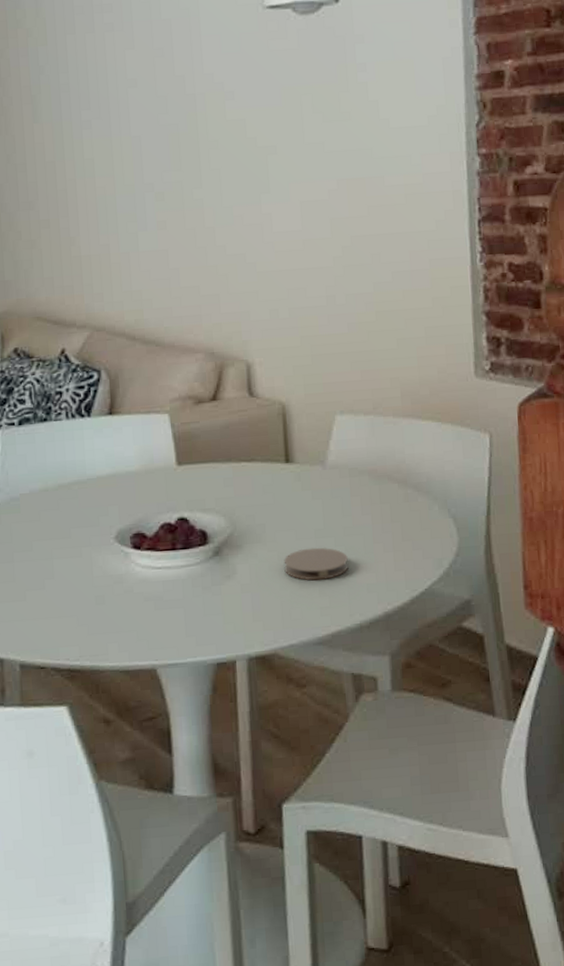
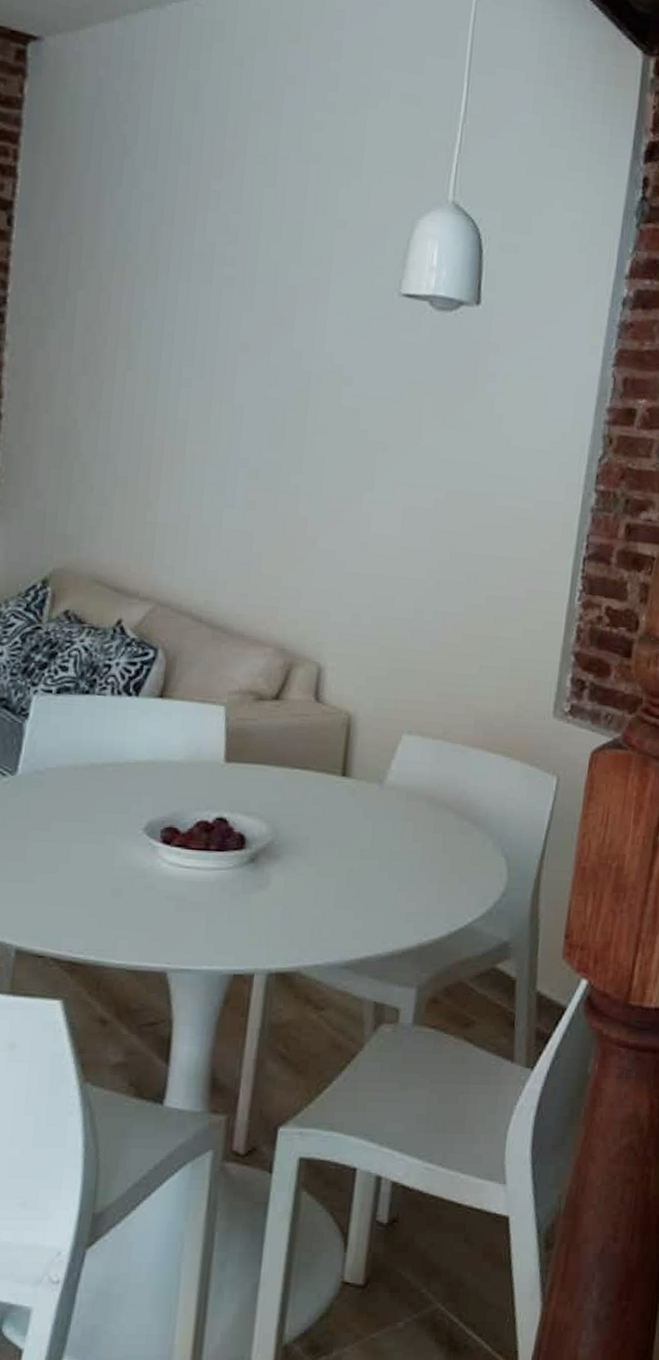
coaster: present [284,547,349,581] -> none [321,867,392,903]

